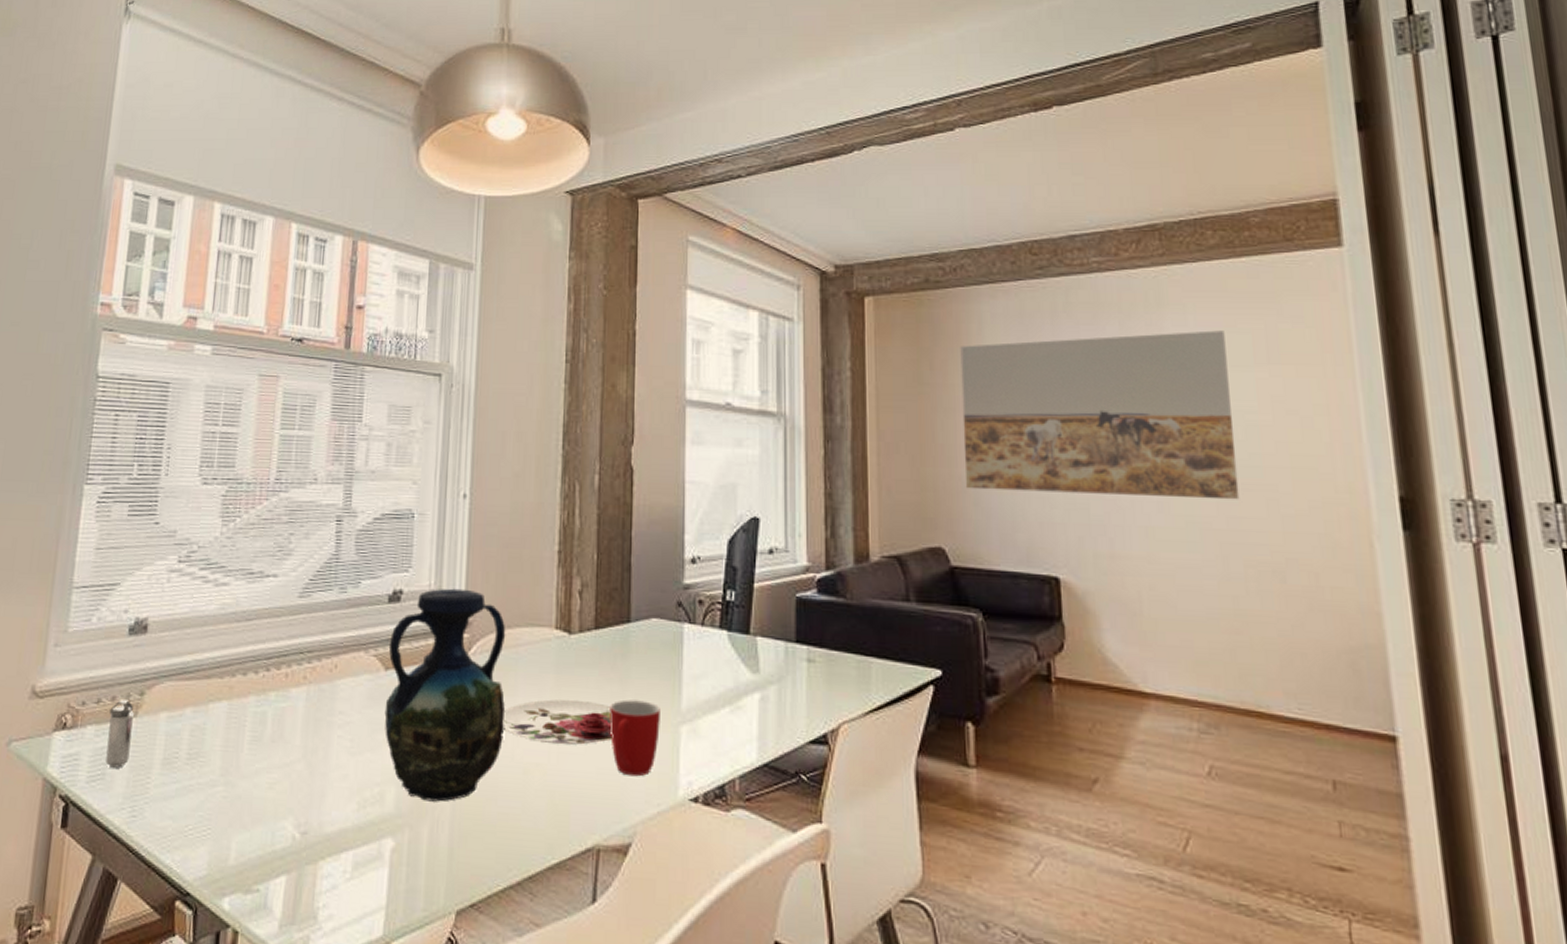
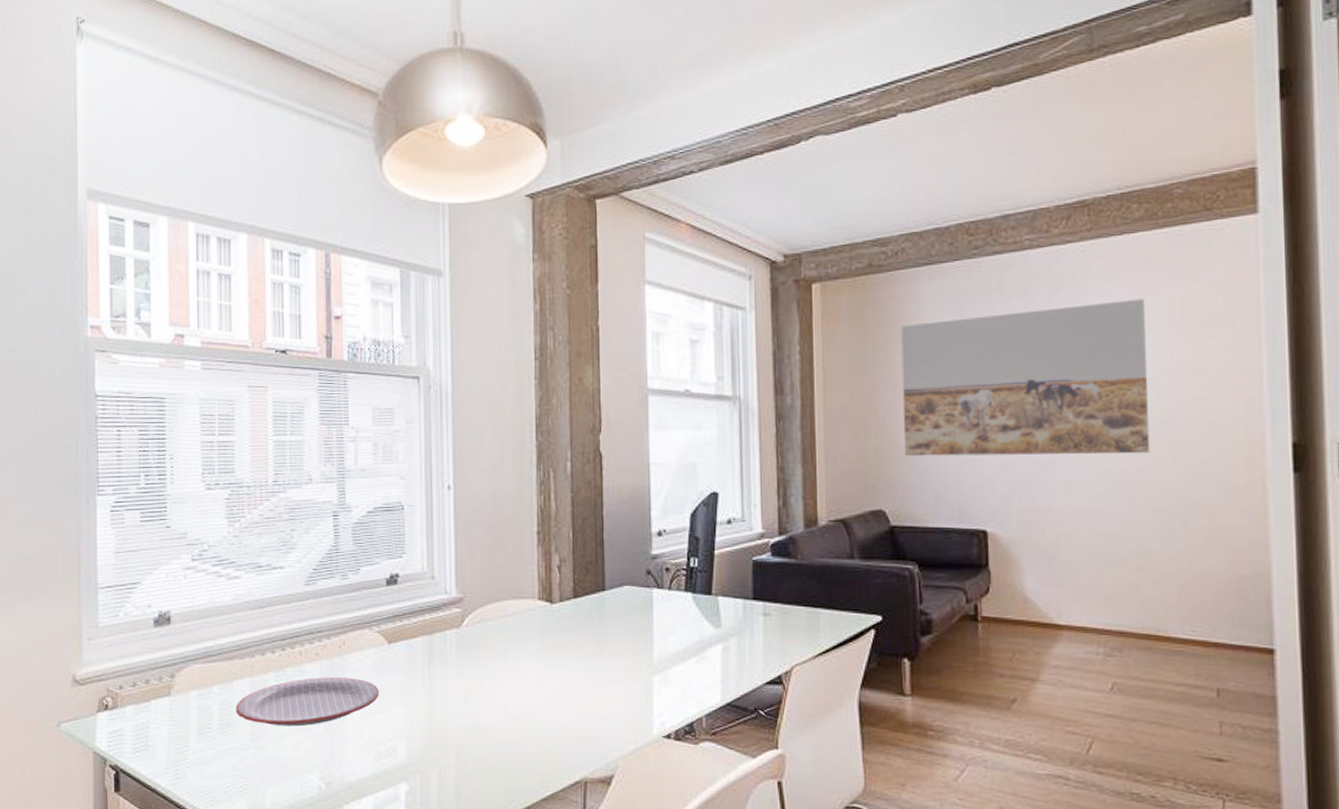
shaker: present [105,700,135,768] -> none [145,682,168,740]
plate: none [207,704,371,762] -> present [235,677,380,727]
vase: present [384,588,506,802] -> none [390,569,499,751]
plate: present [502,699,612,745] -> none [496,659,593,698]
mug: present [609,699,660,777] -> none [590,657,635,720]

